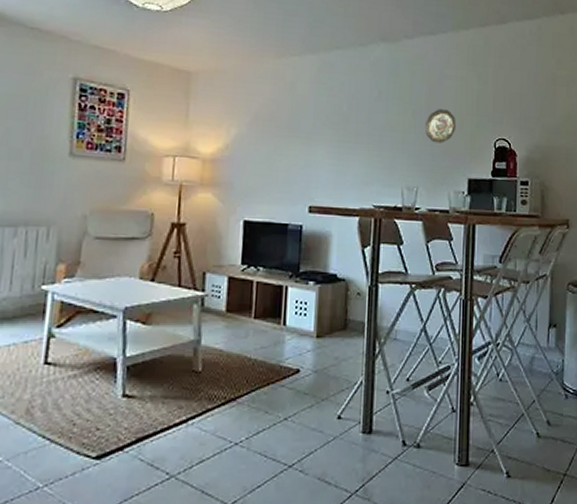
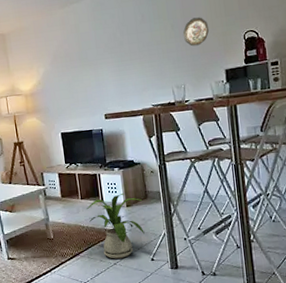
house plant: none [259,318,339,412] -> present [86,193,145,259]

